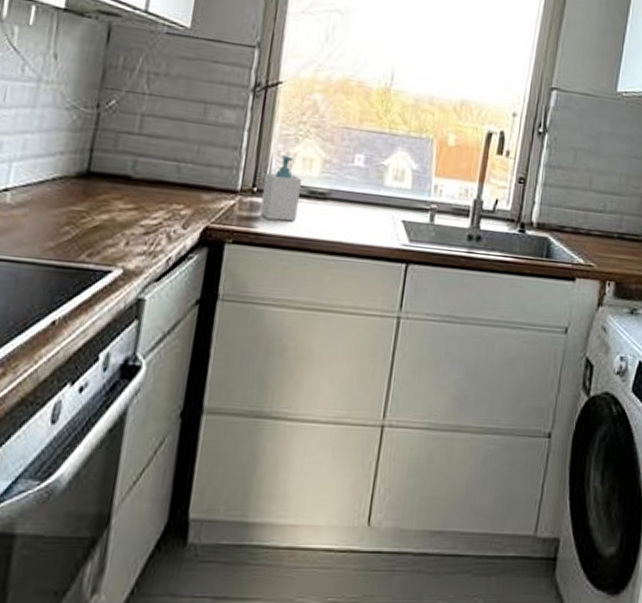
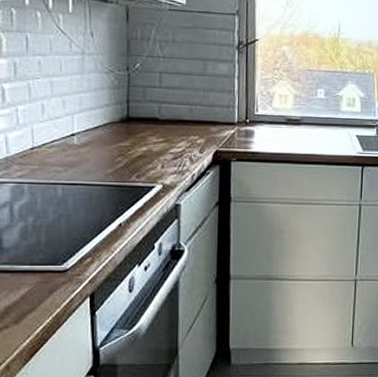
soap bottle: present [259,155,302,222] -> none [253,94,280,142]

